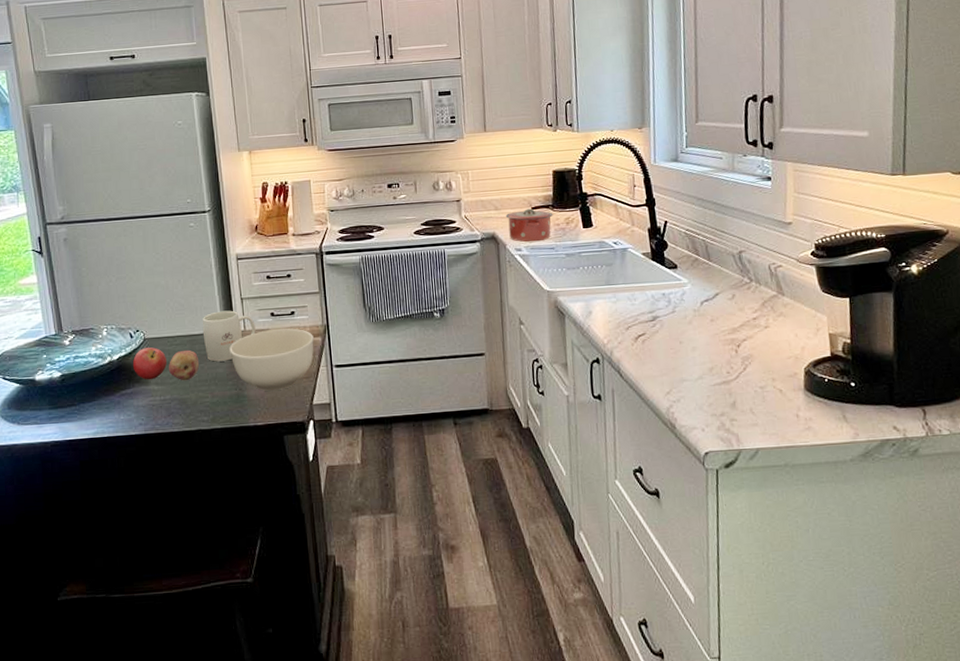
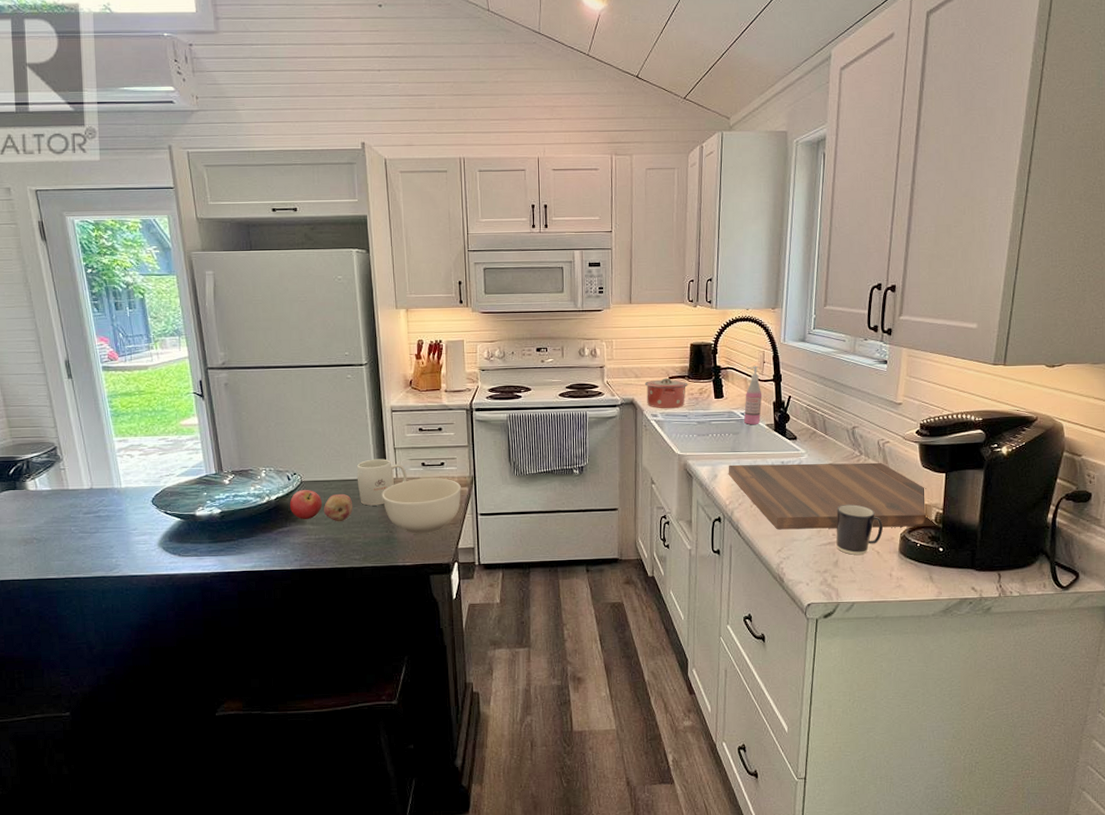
cutting board: none [603,289,848,369] -> present [728,462,939,530]
soap dispenser: none [615,190,636,255] -> present [744,366,762,425]
mug: none [729,337,784,394] -> present [836,504,883,555]

